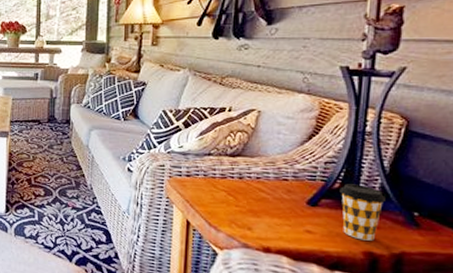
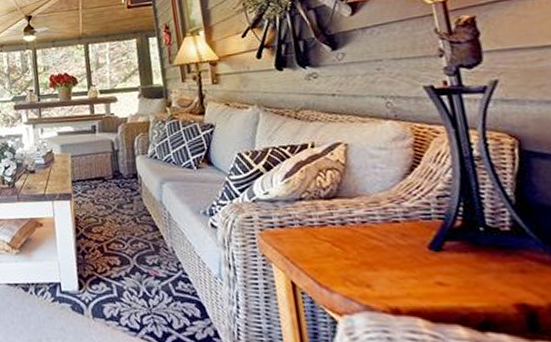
coffee cup: present [339,184,386,241] -> none [462,219,524,289]

